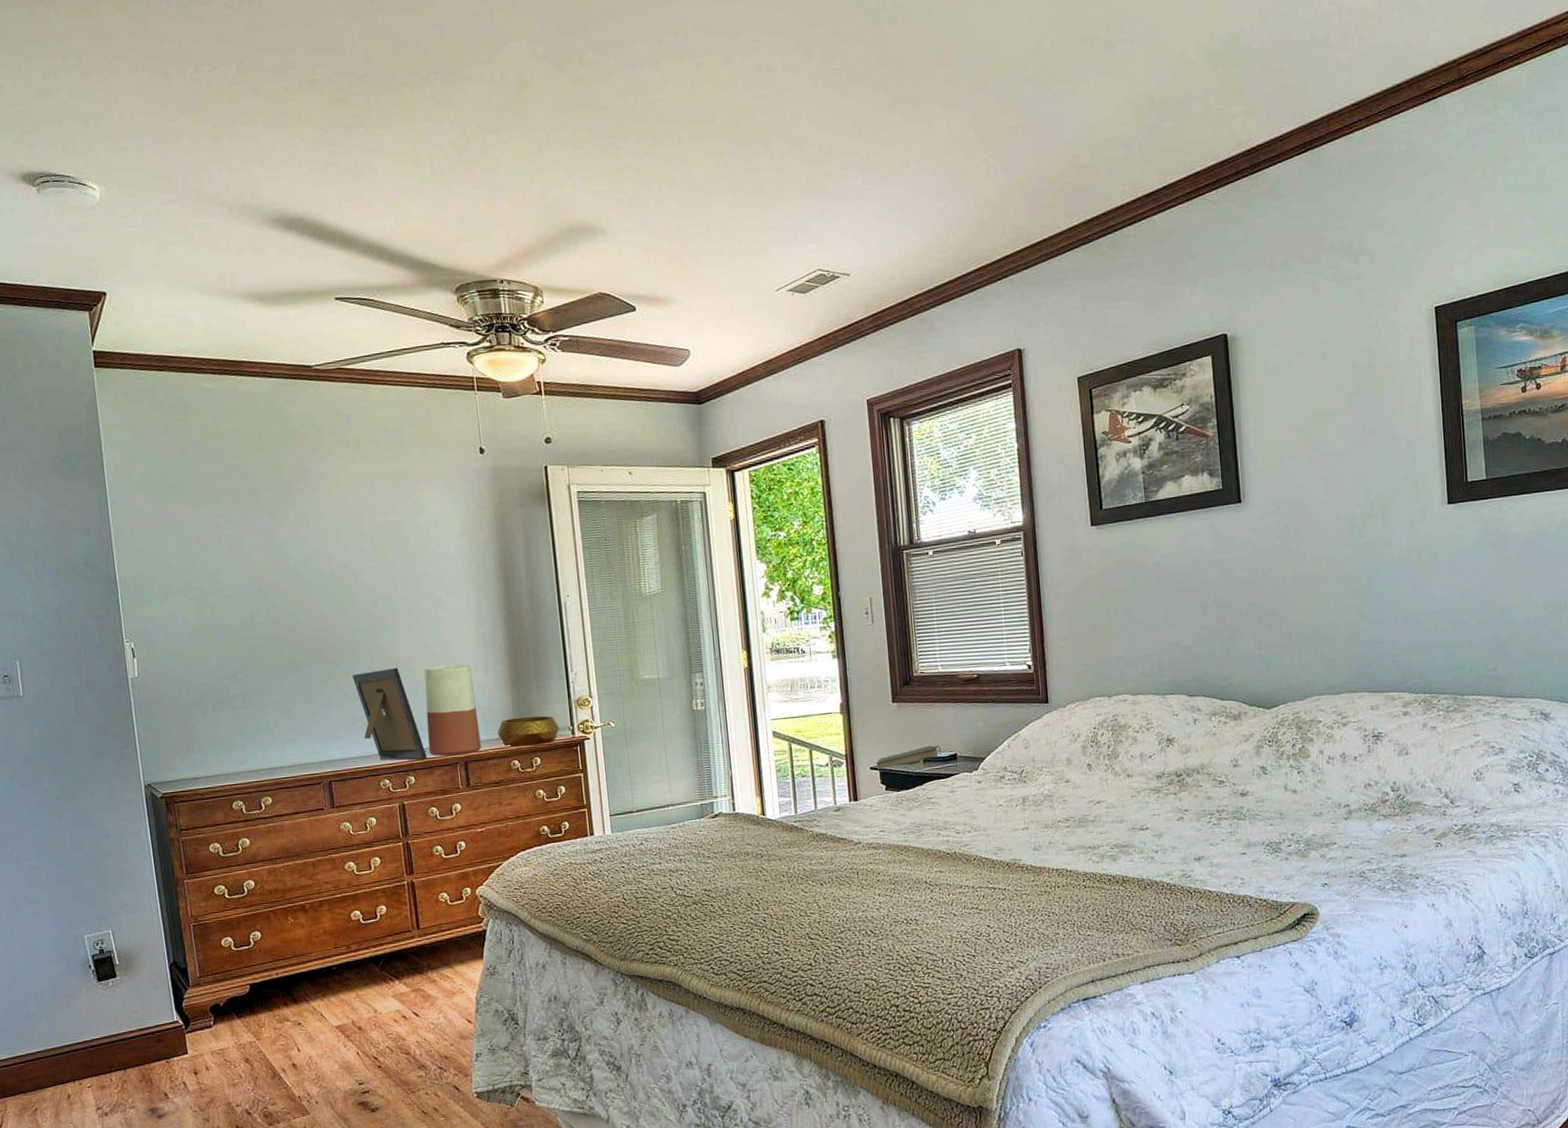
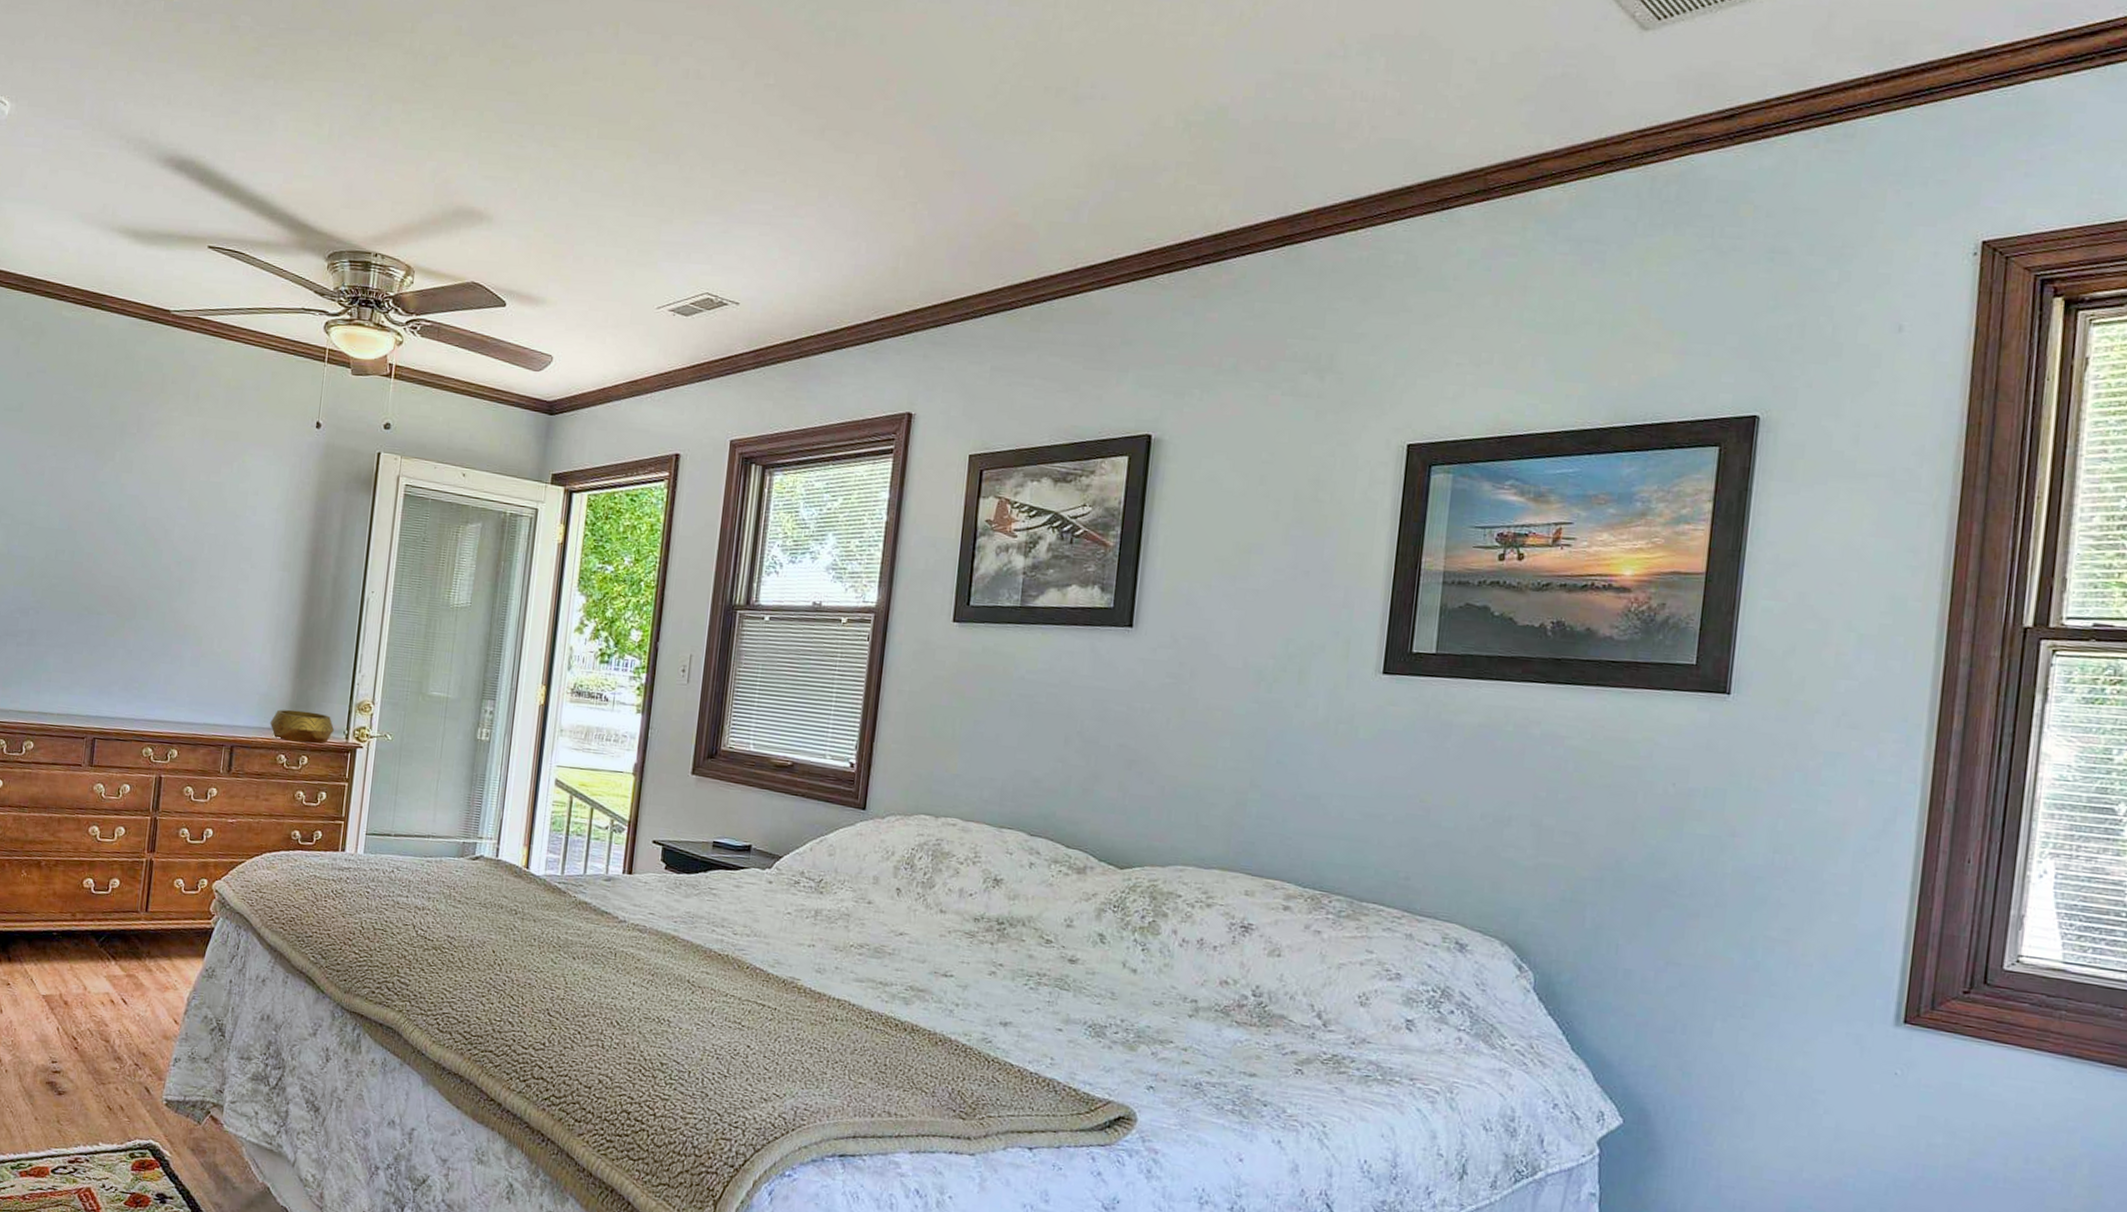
picture frame: present [353,667,427,761] -> none [138,632,195,735]
vase: present [423,664,481,757] -> none [198,639,259,738]
book: present [876,744,941,773] -> none [660,829,734,849]

